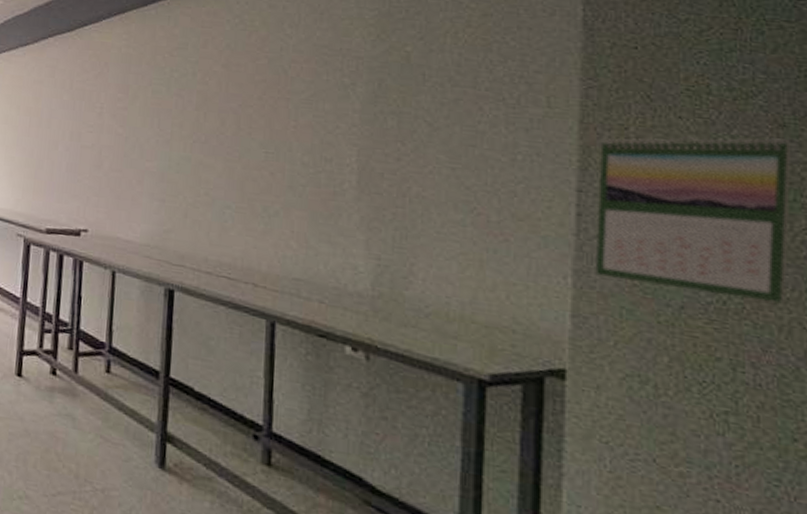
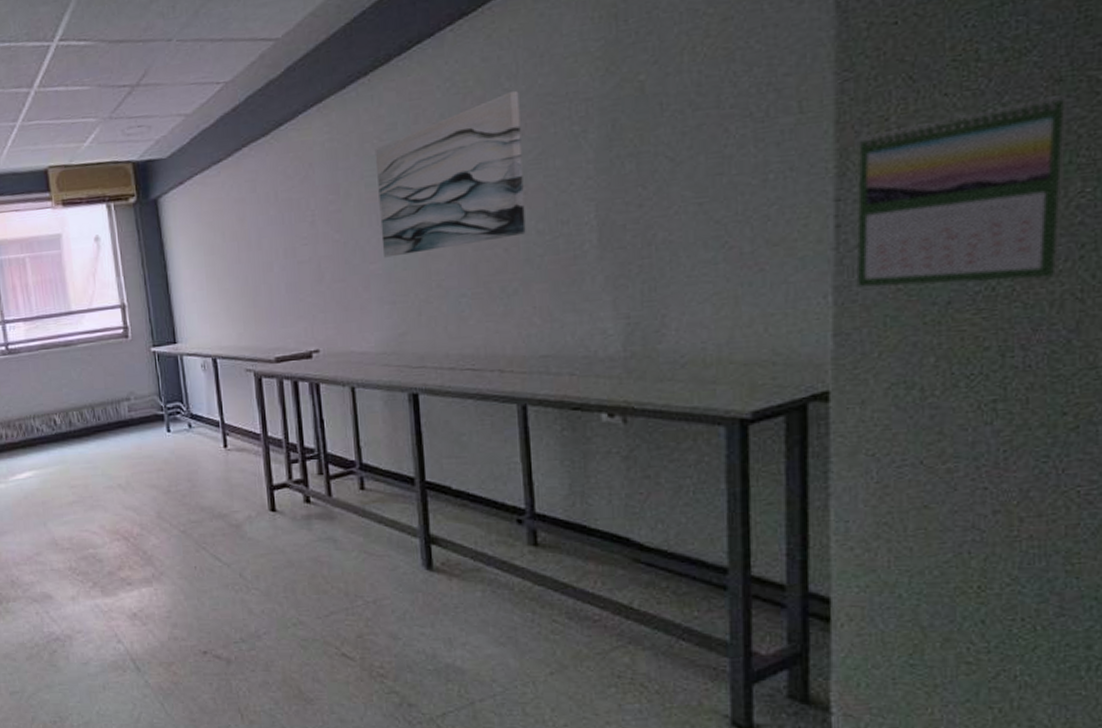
wall art: none [159,38,299,163] -> present [374,91,526,258]

